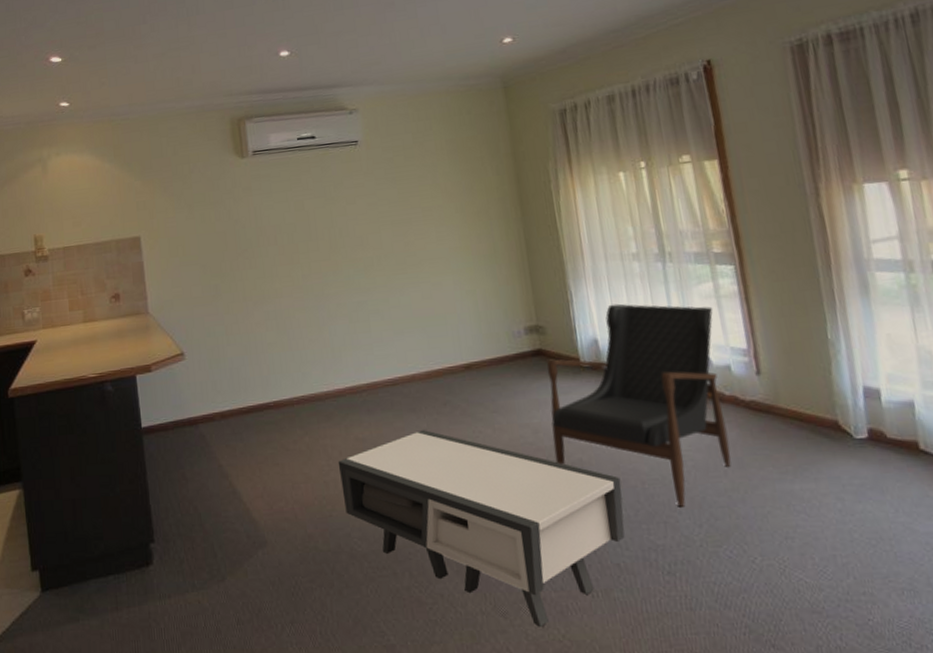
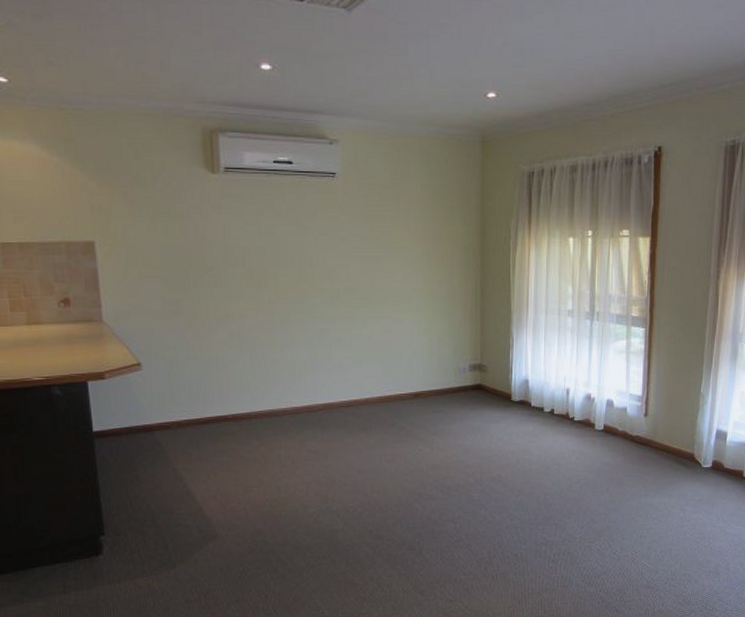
coffee table: present [338,430,625,627] -> none [290,446,528,601]
armchair: present [547,303,731,507] -> none [480,351,623,513]

